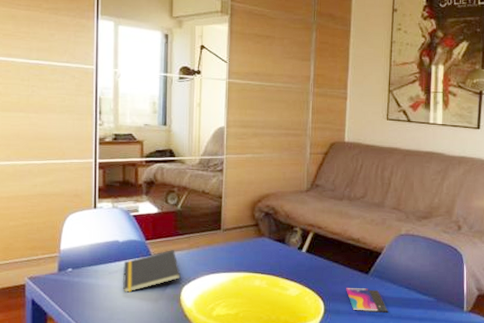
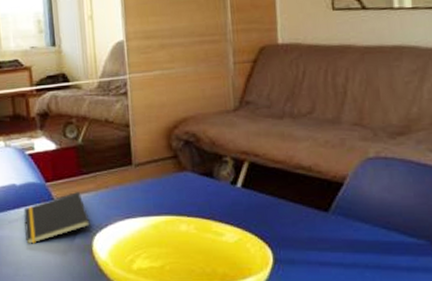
smartphone: present [346,288,388,313] -> none [300,230,362,261]

